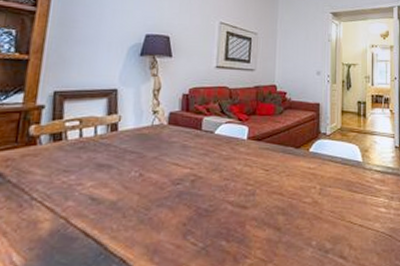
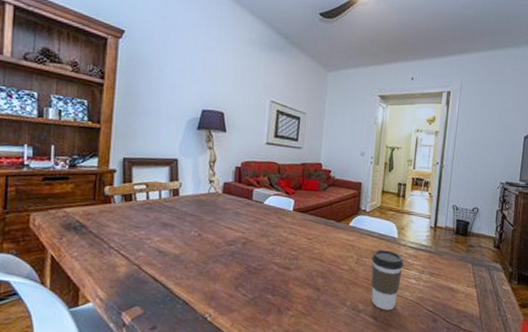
coffee cup: none [336,176,371,248] -> present [371,250,404,310]

